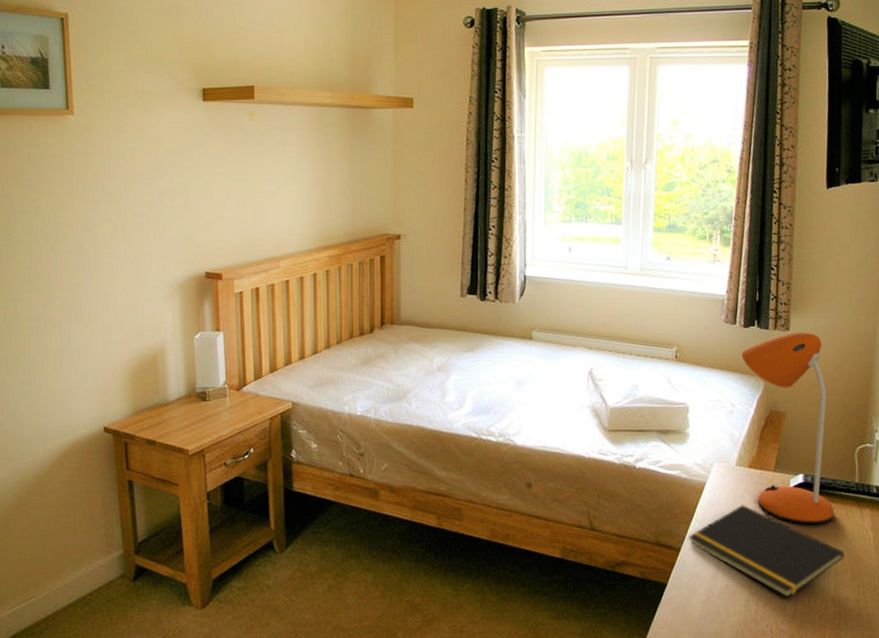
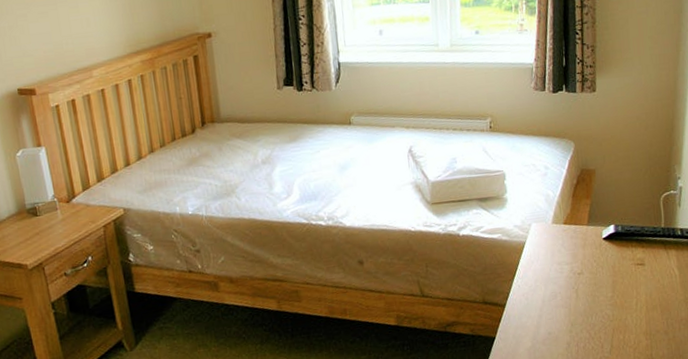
notepad: present [689,504,846,598] -> none [513,258,655,337]
desk lamp: present [741,332,834,525] -> none [552,91,643,270]

